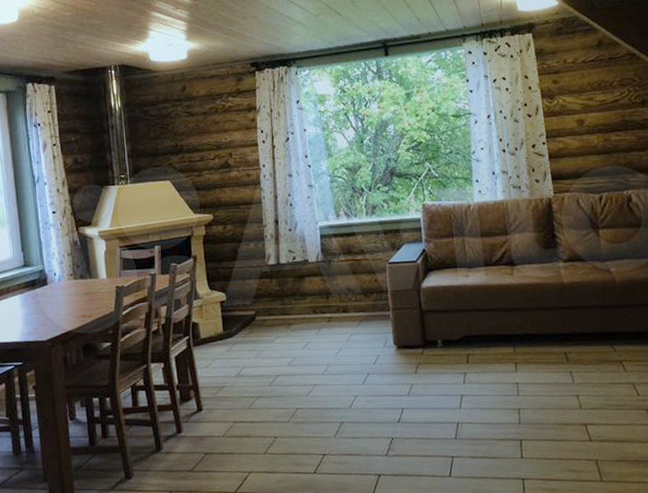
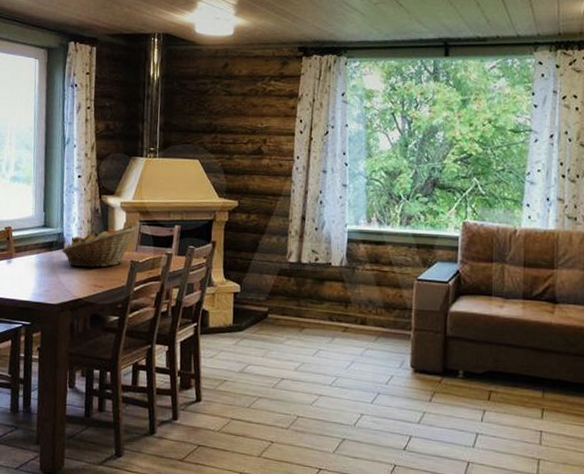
fruit basket: none [44,252,118,301] -> present [61,225,137,268]

